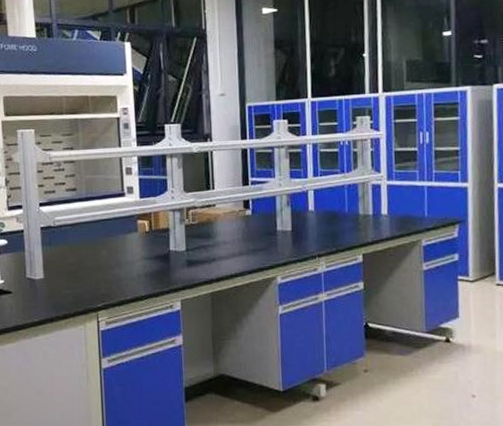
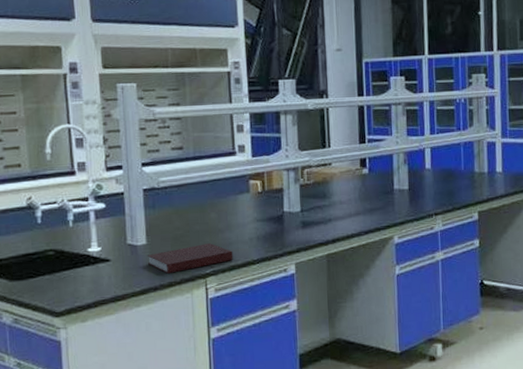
notebook: none [44,279,123,306] -> present [147,243,233,274]

